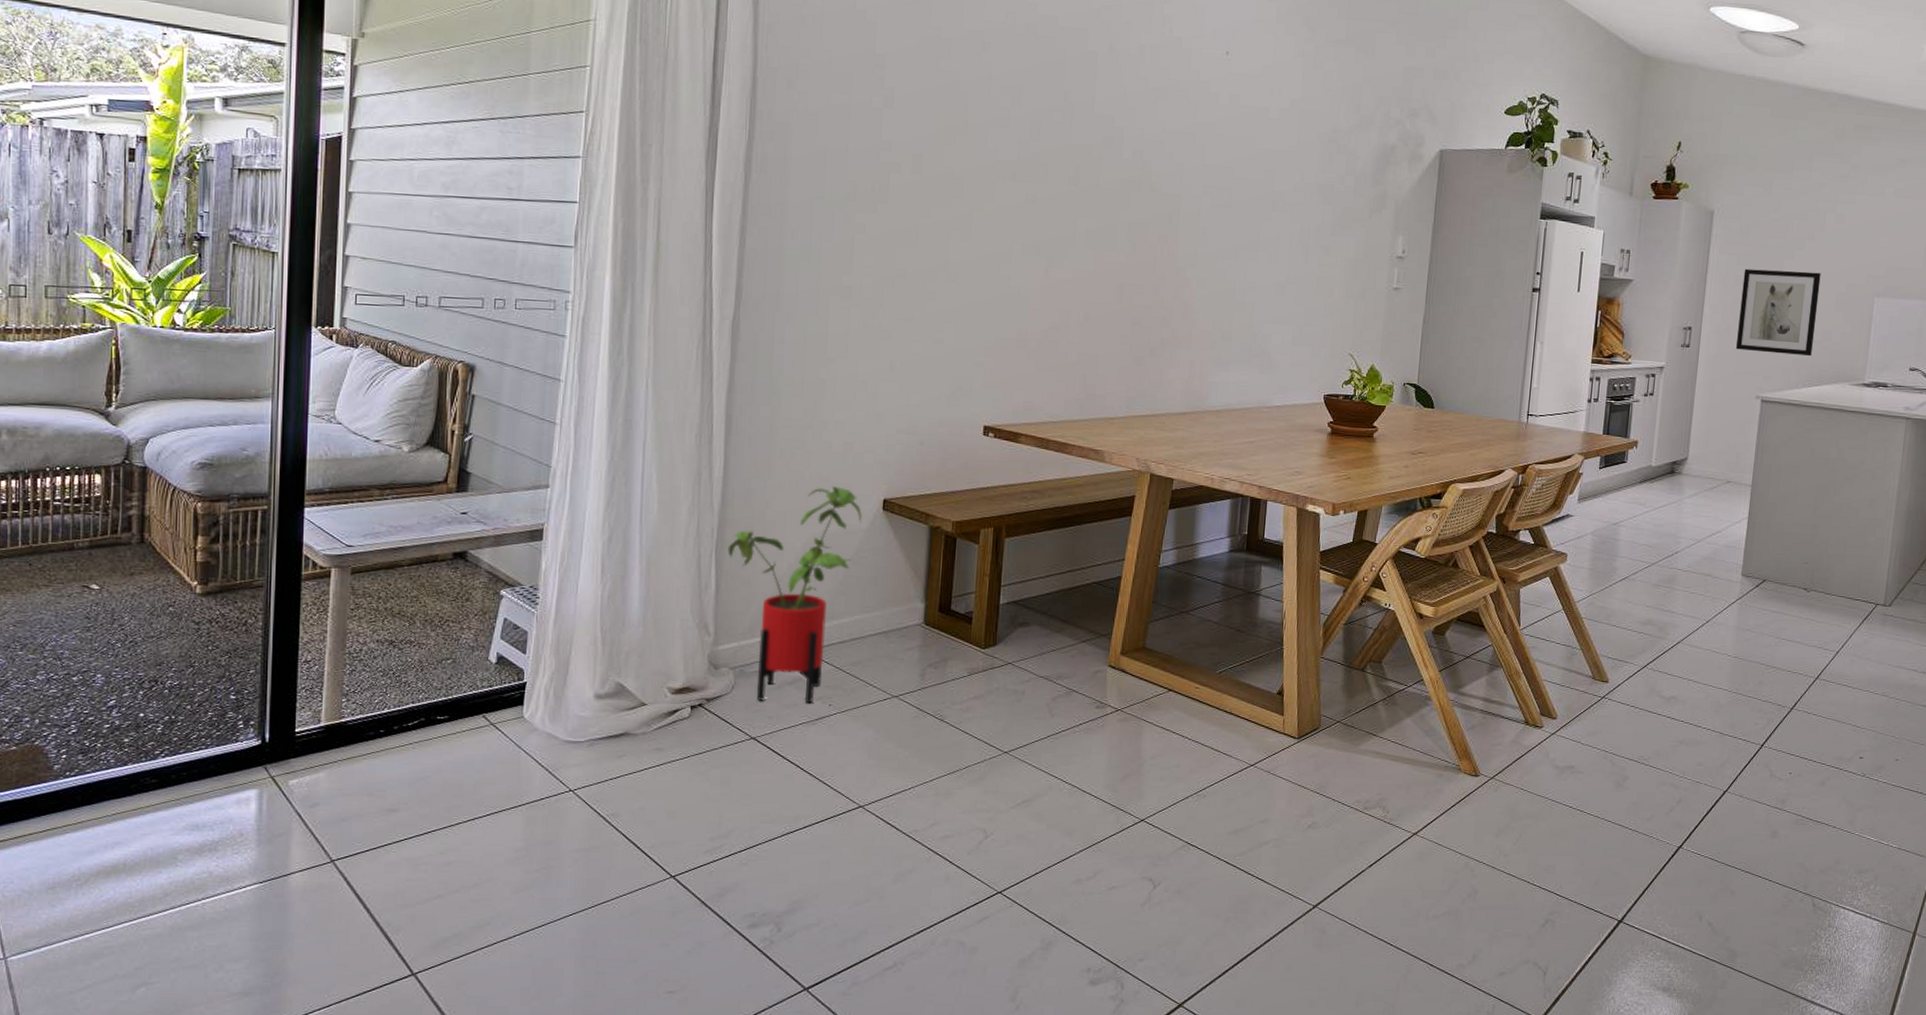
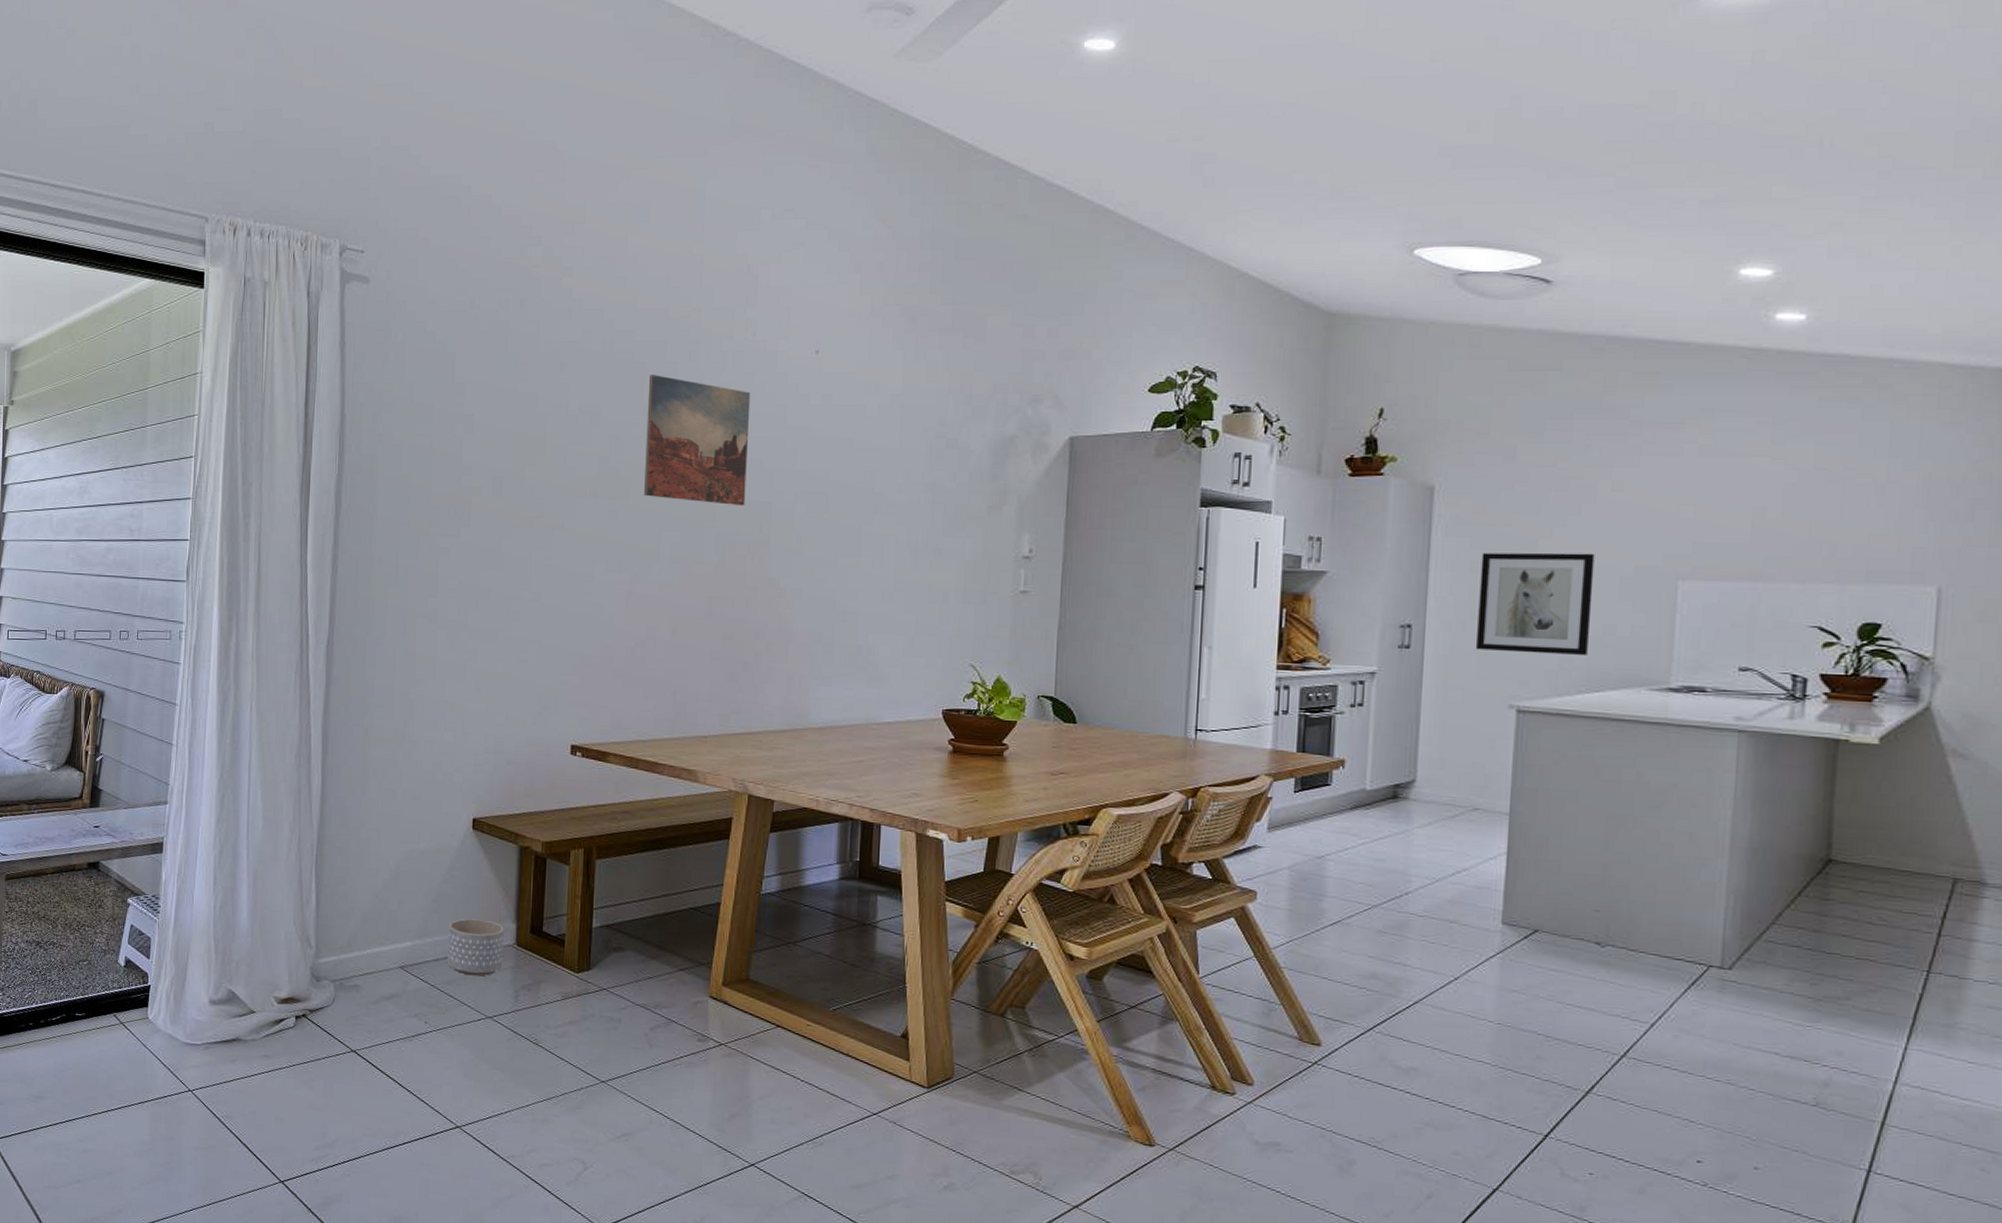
house plant: present [727,486,863,704] -> none [326,805,453,1020]
planter: none [853,599,912,657] -> present [447,918,504,976]
wall art: none [1062,62,1166,197] -> present [644,375,751,506]

